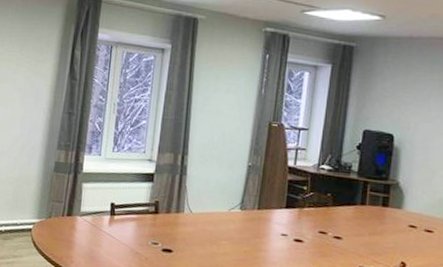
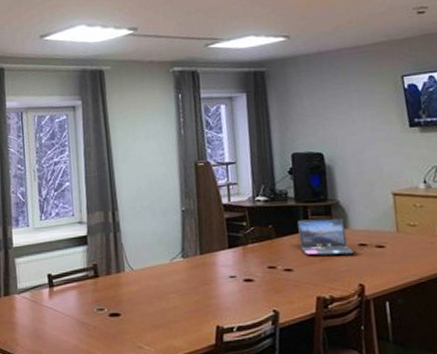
laptop: none [354,193,404,234] -> present [297,217,355,256]

